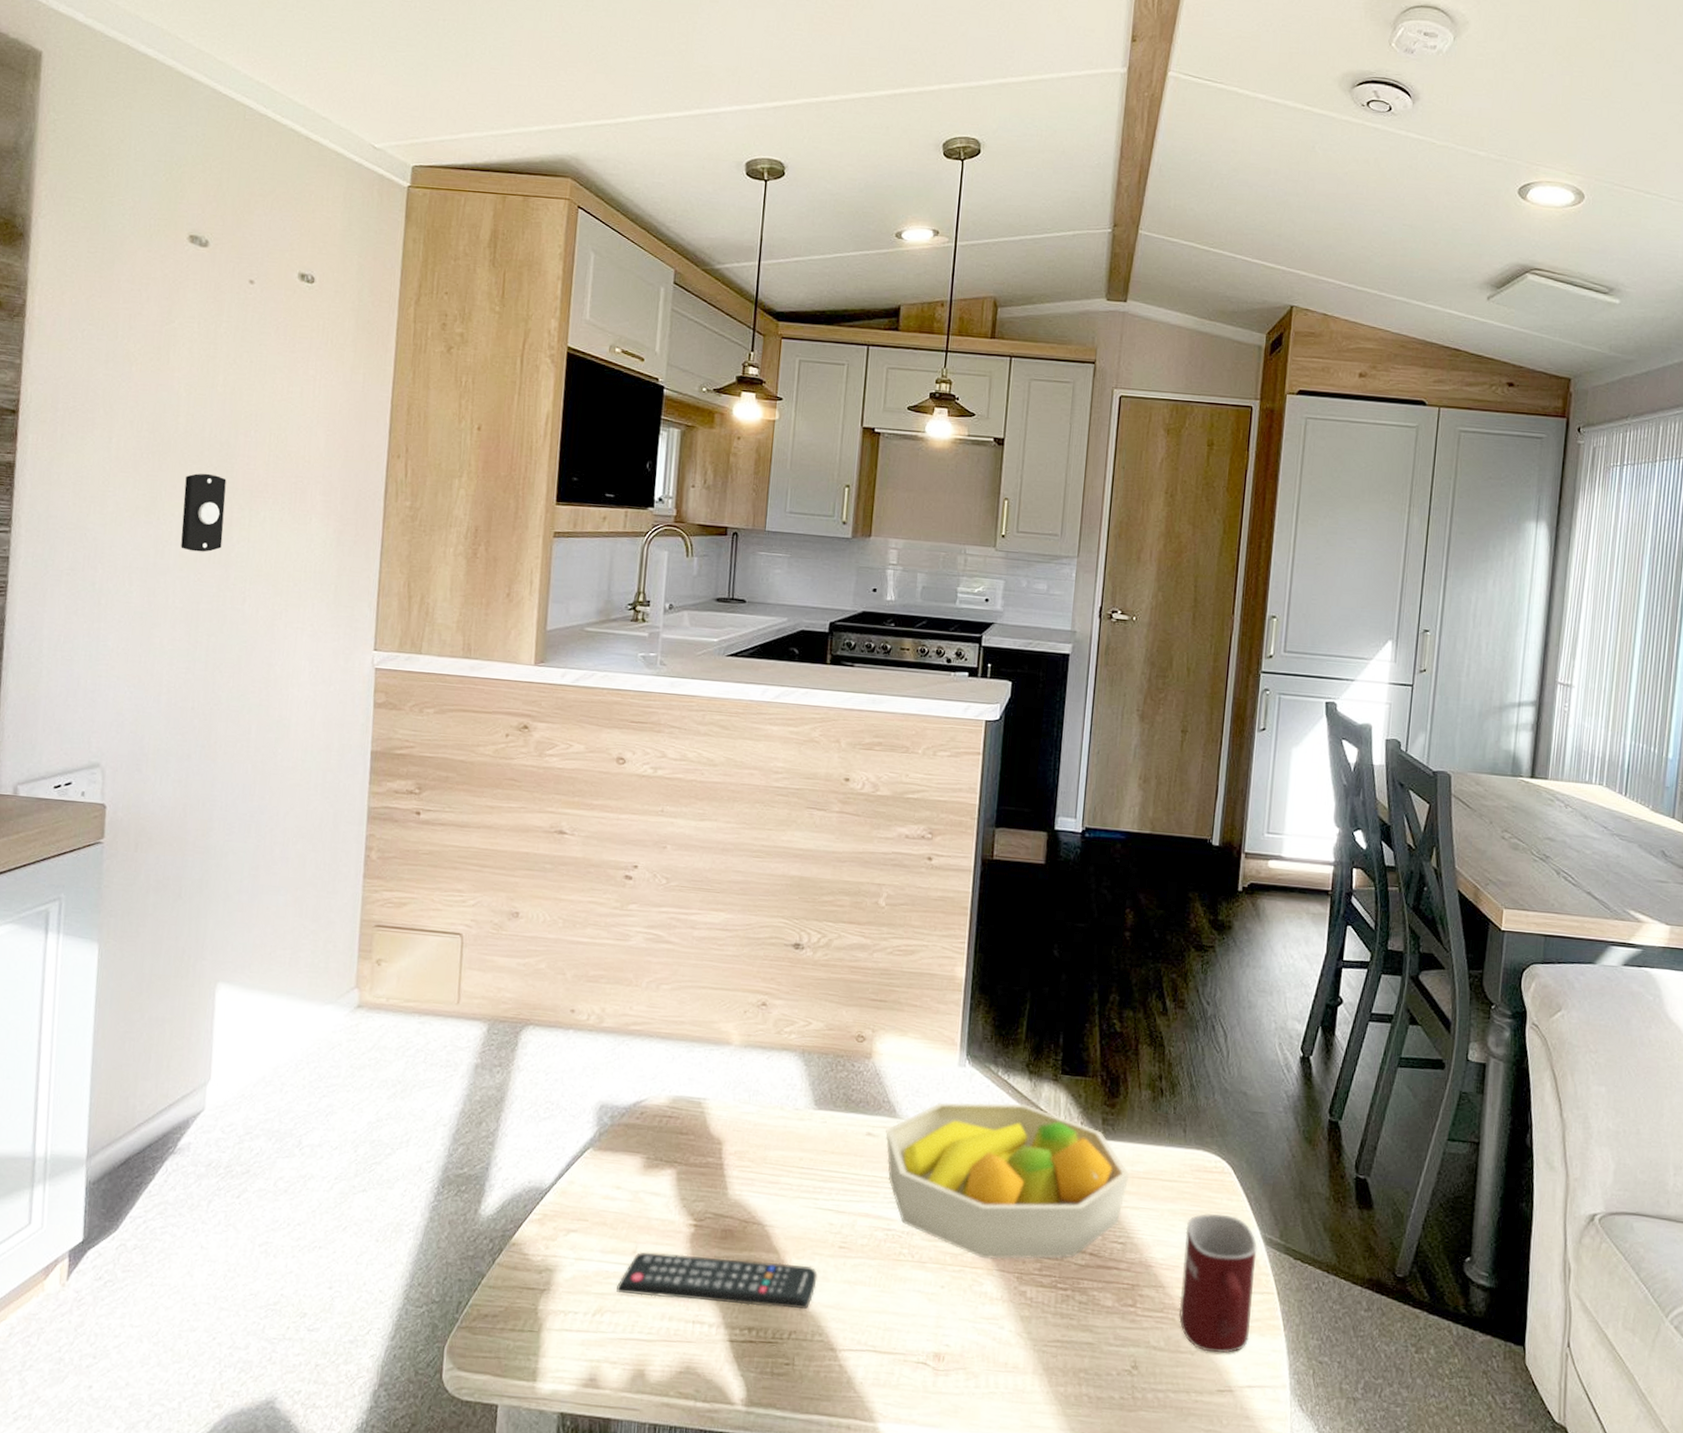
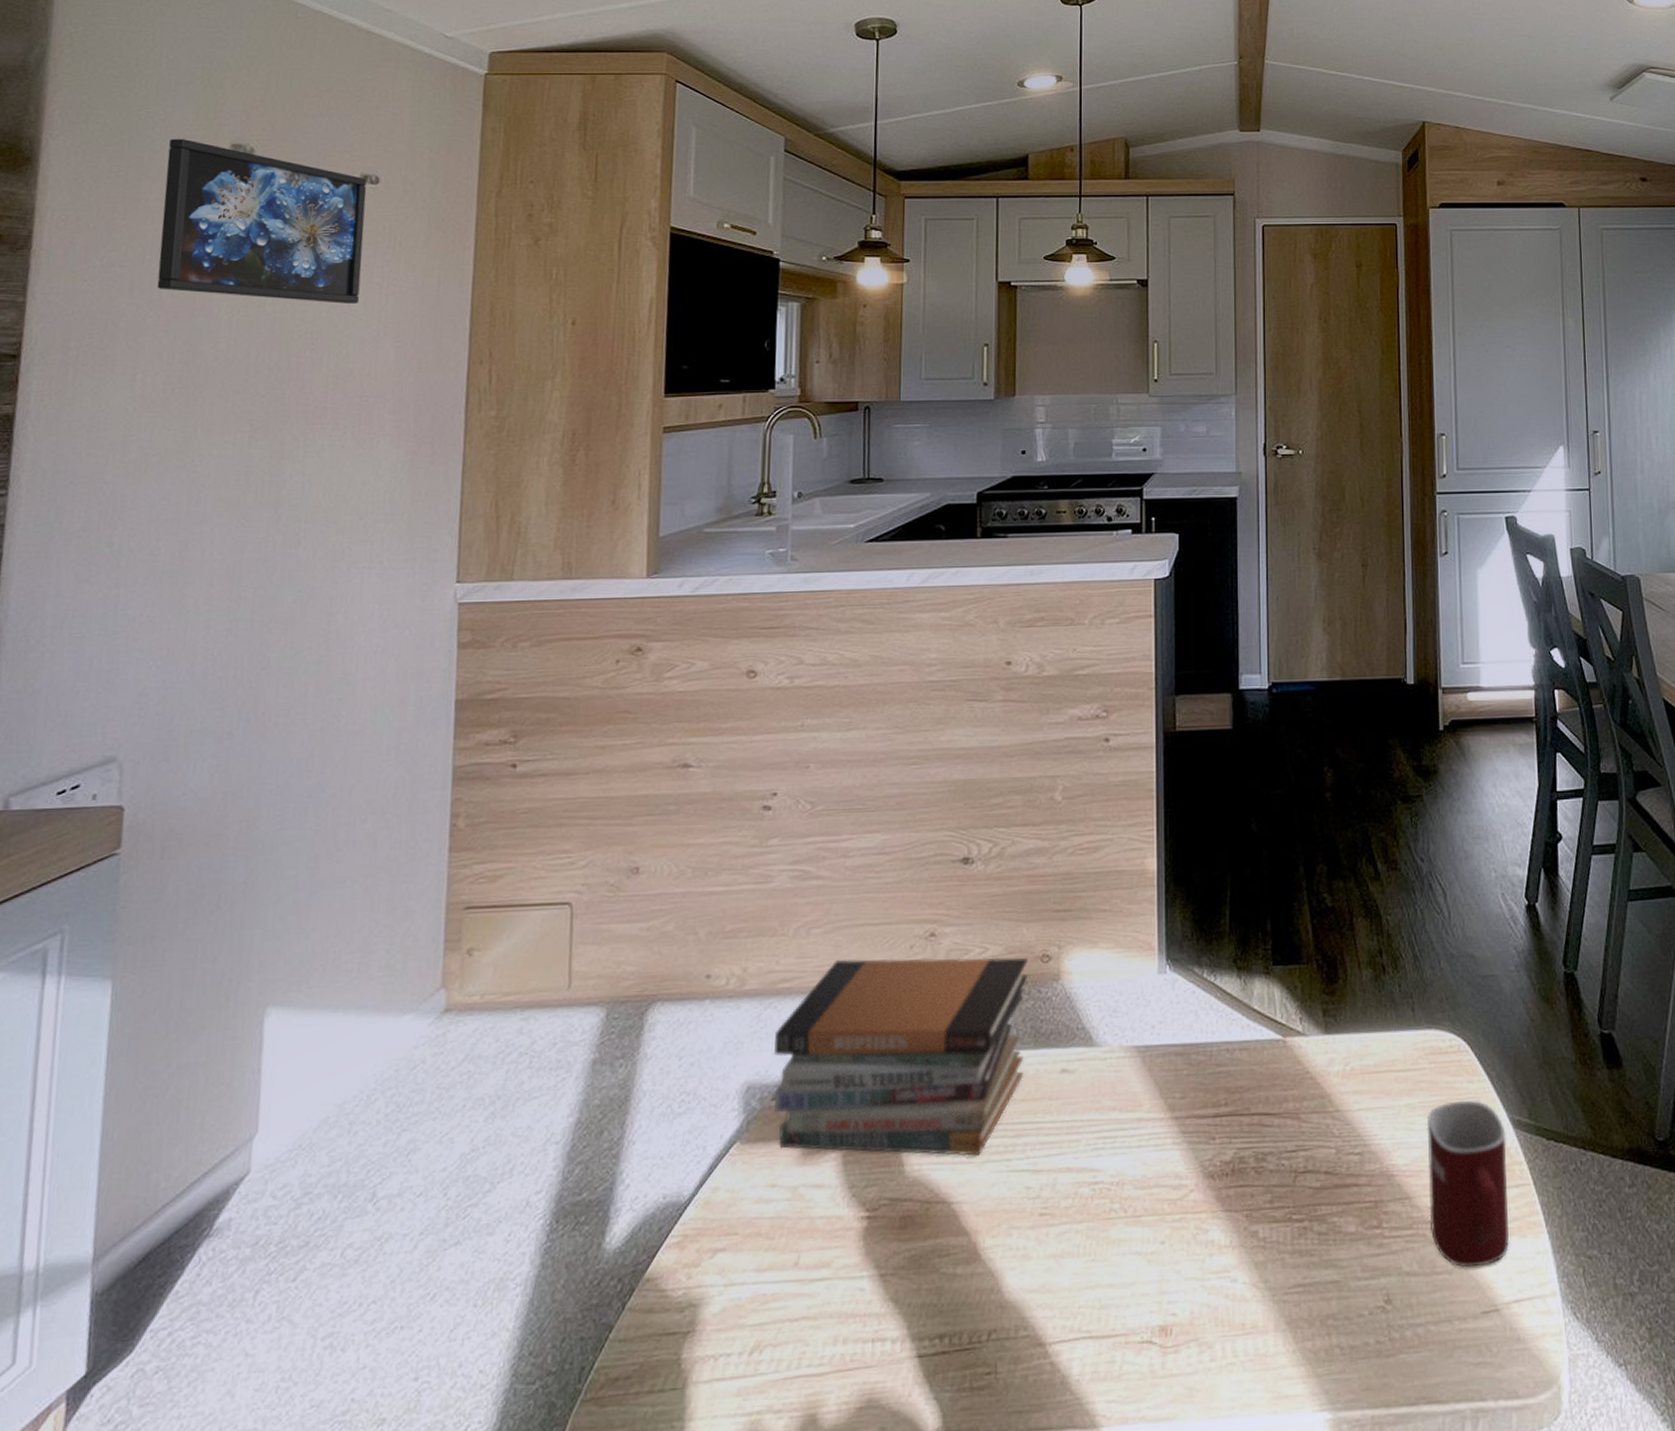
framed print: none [128,225,304,392] -> present [156,138,367,304]
light switch: present [181,473,227,552] -> none [220,403,276,494]
remote control: present [616,1252,818,1309] -> none [777,1244,1017,1319]
book stack: none [621,1013,845,1191] -> present [773,957,1028,1157]
fruit bowl: present [886,1102,1130,1260] -> none [1083,1007,1359,1200]

